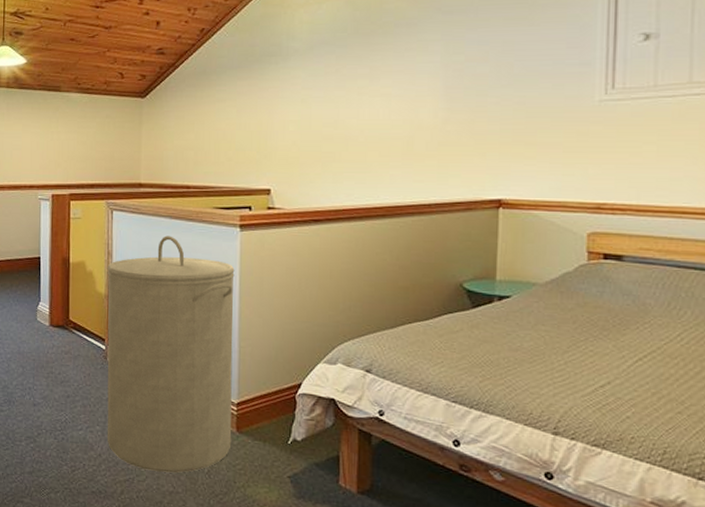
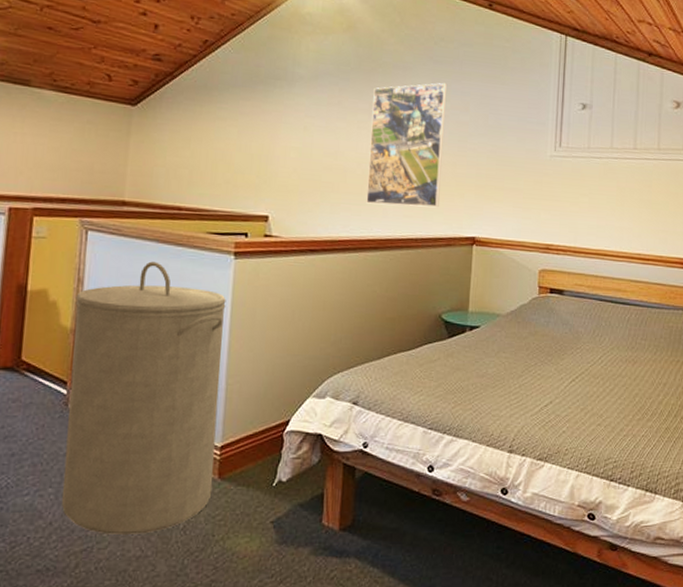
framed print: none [371,34,459,171] -> present [366,82,446,208]

